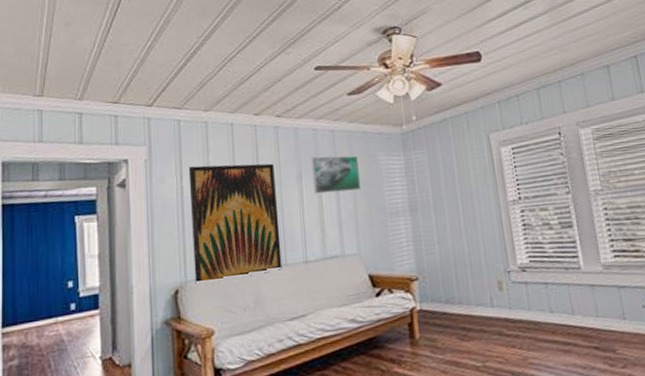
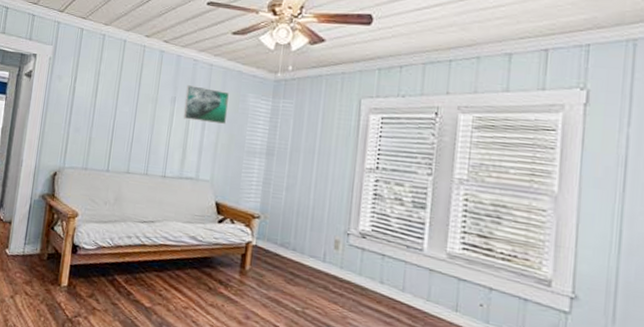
wall art: present [188,163,283,284] -> none [70,71,154,178]

